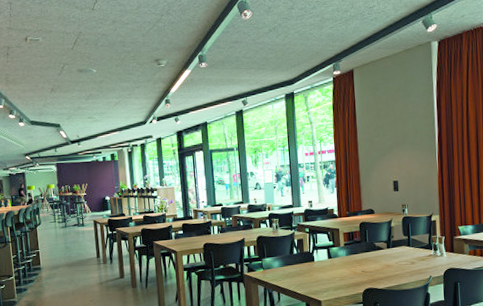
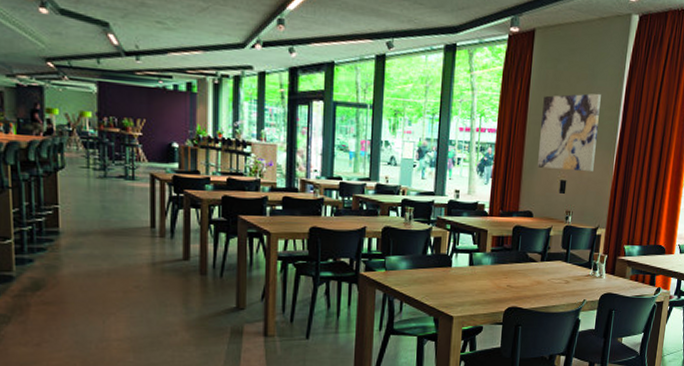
wall art: none [368,107,420,174] -> present [538,93,601,172]

